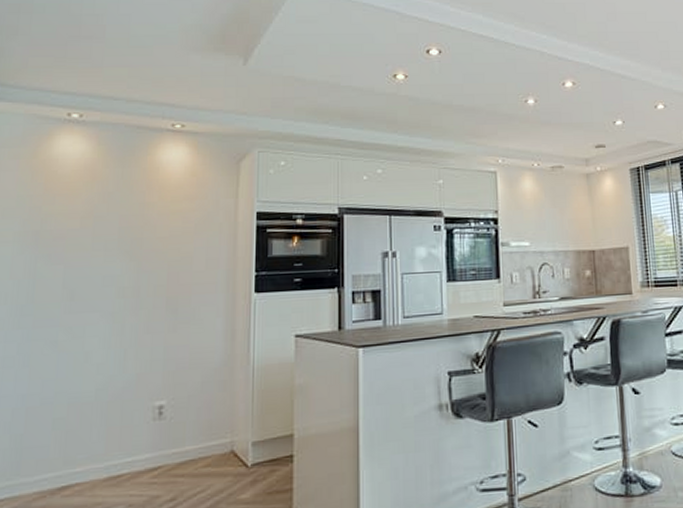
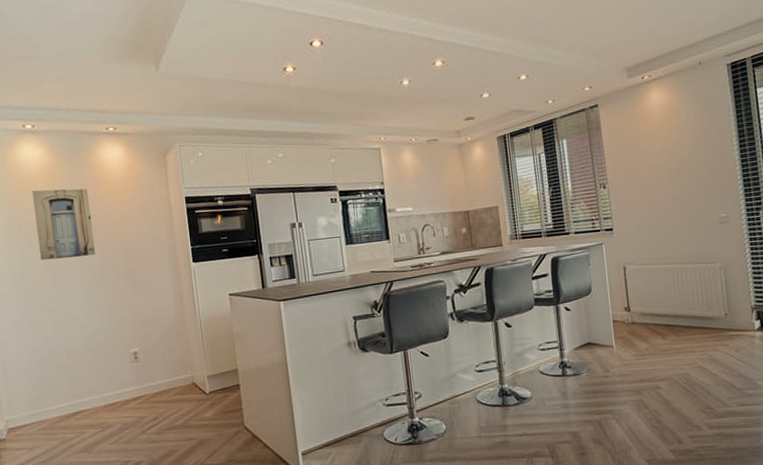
wall art: none [56,191,136,279] -> present [31,188,96,261]

